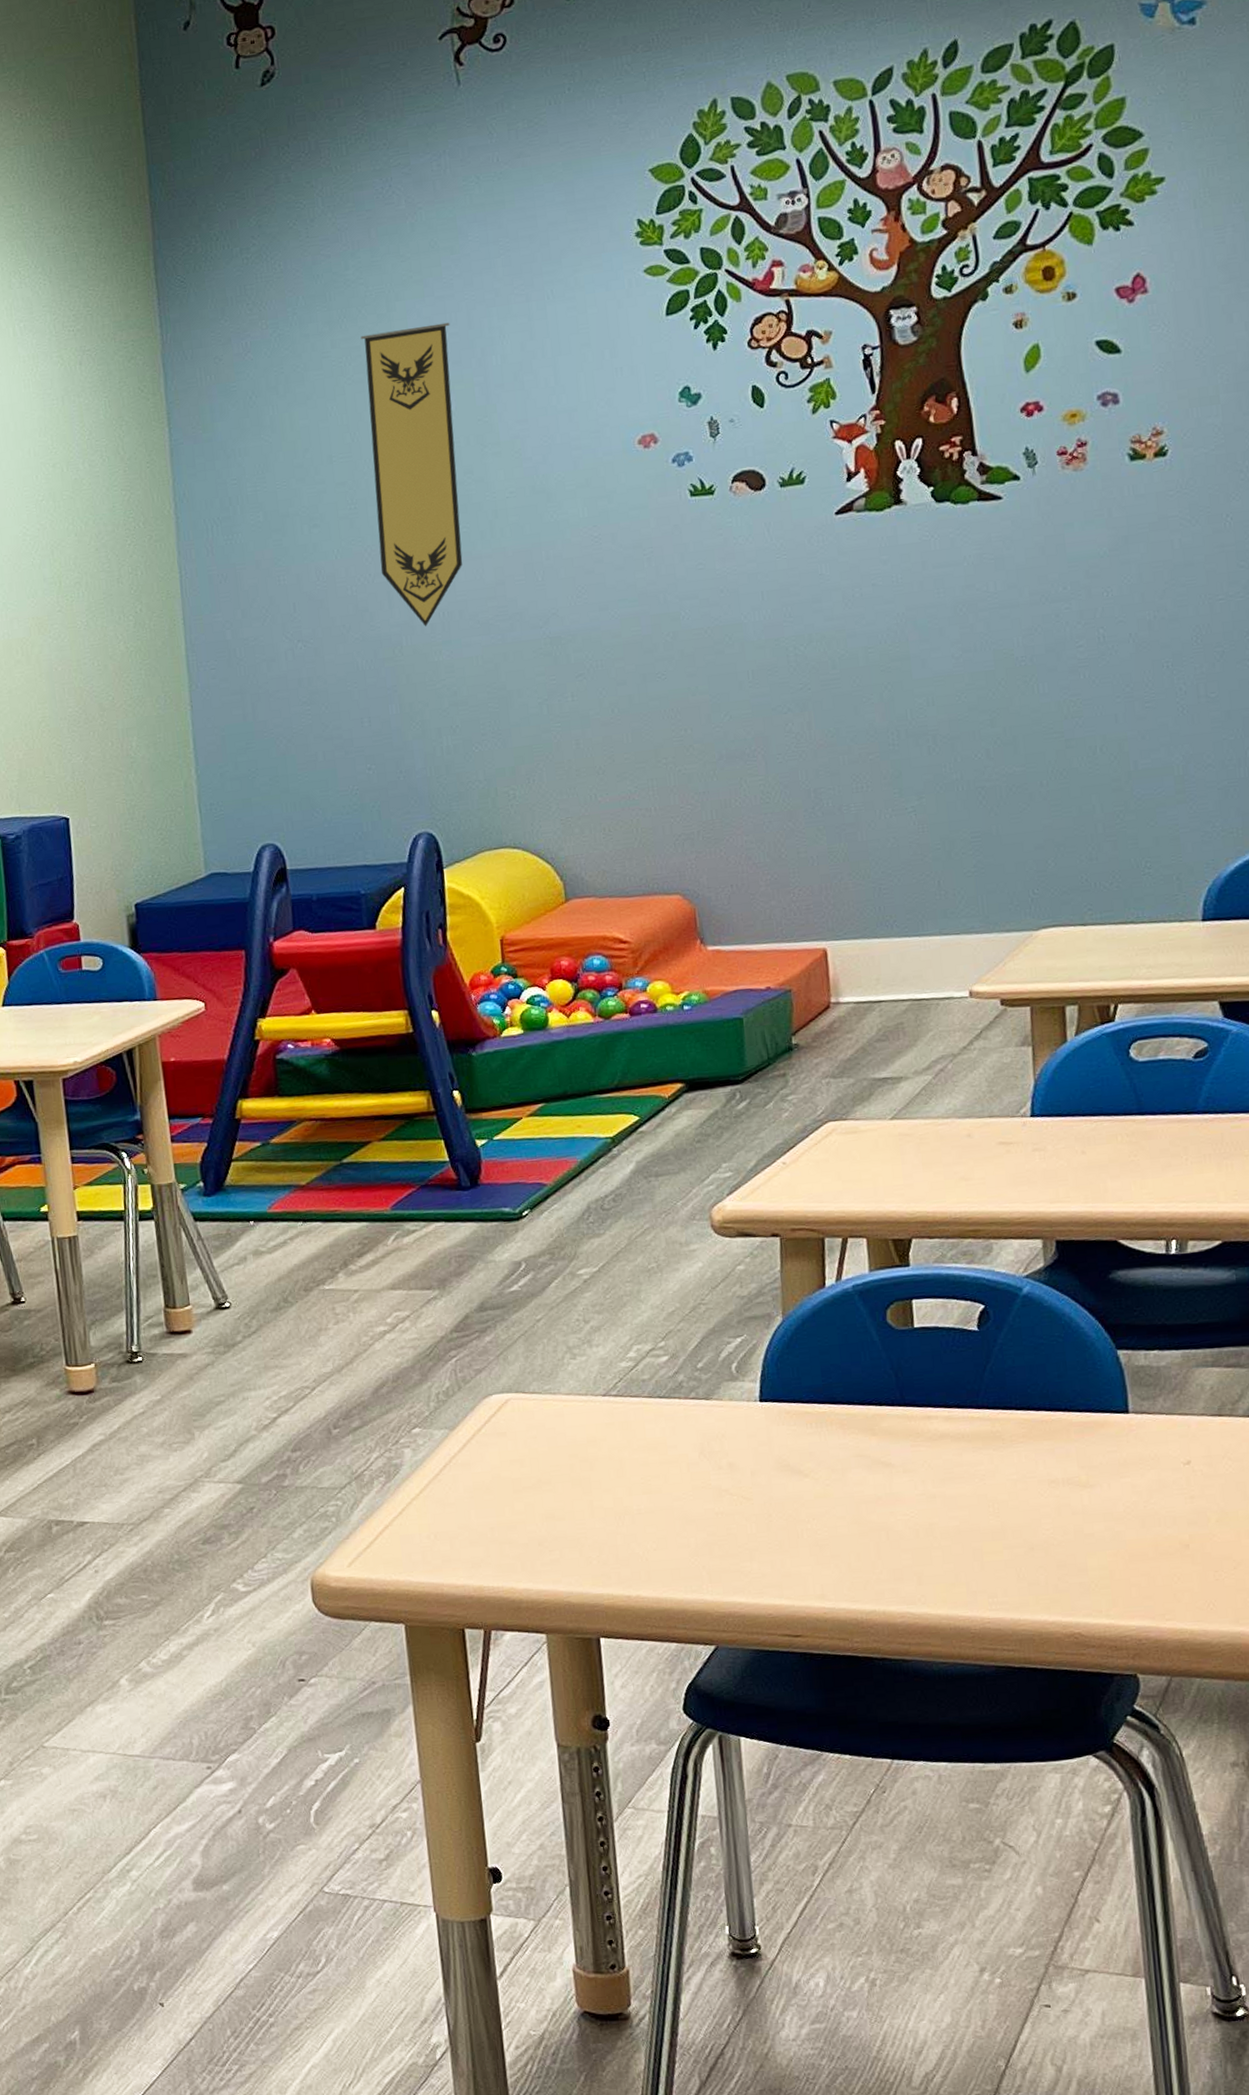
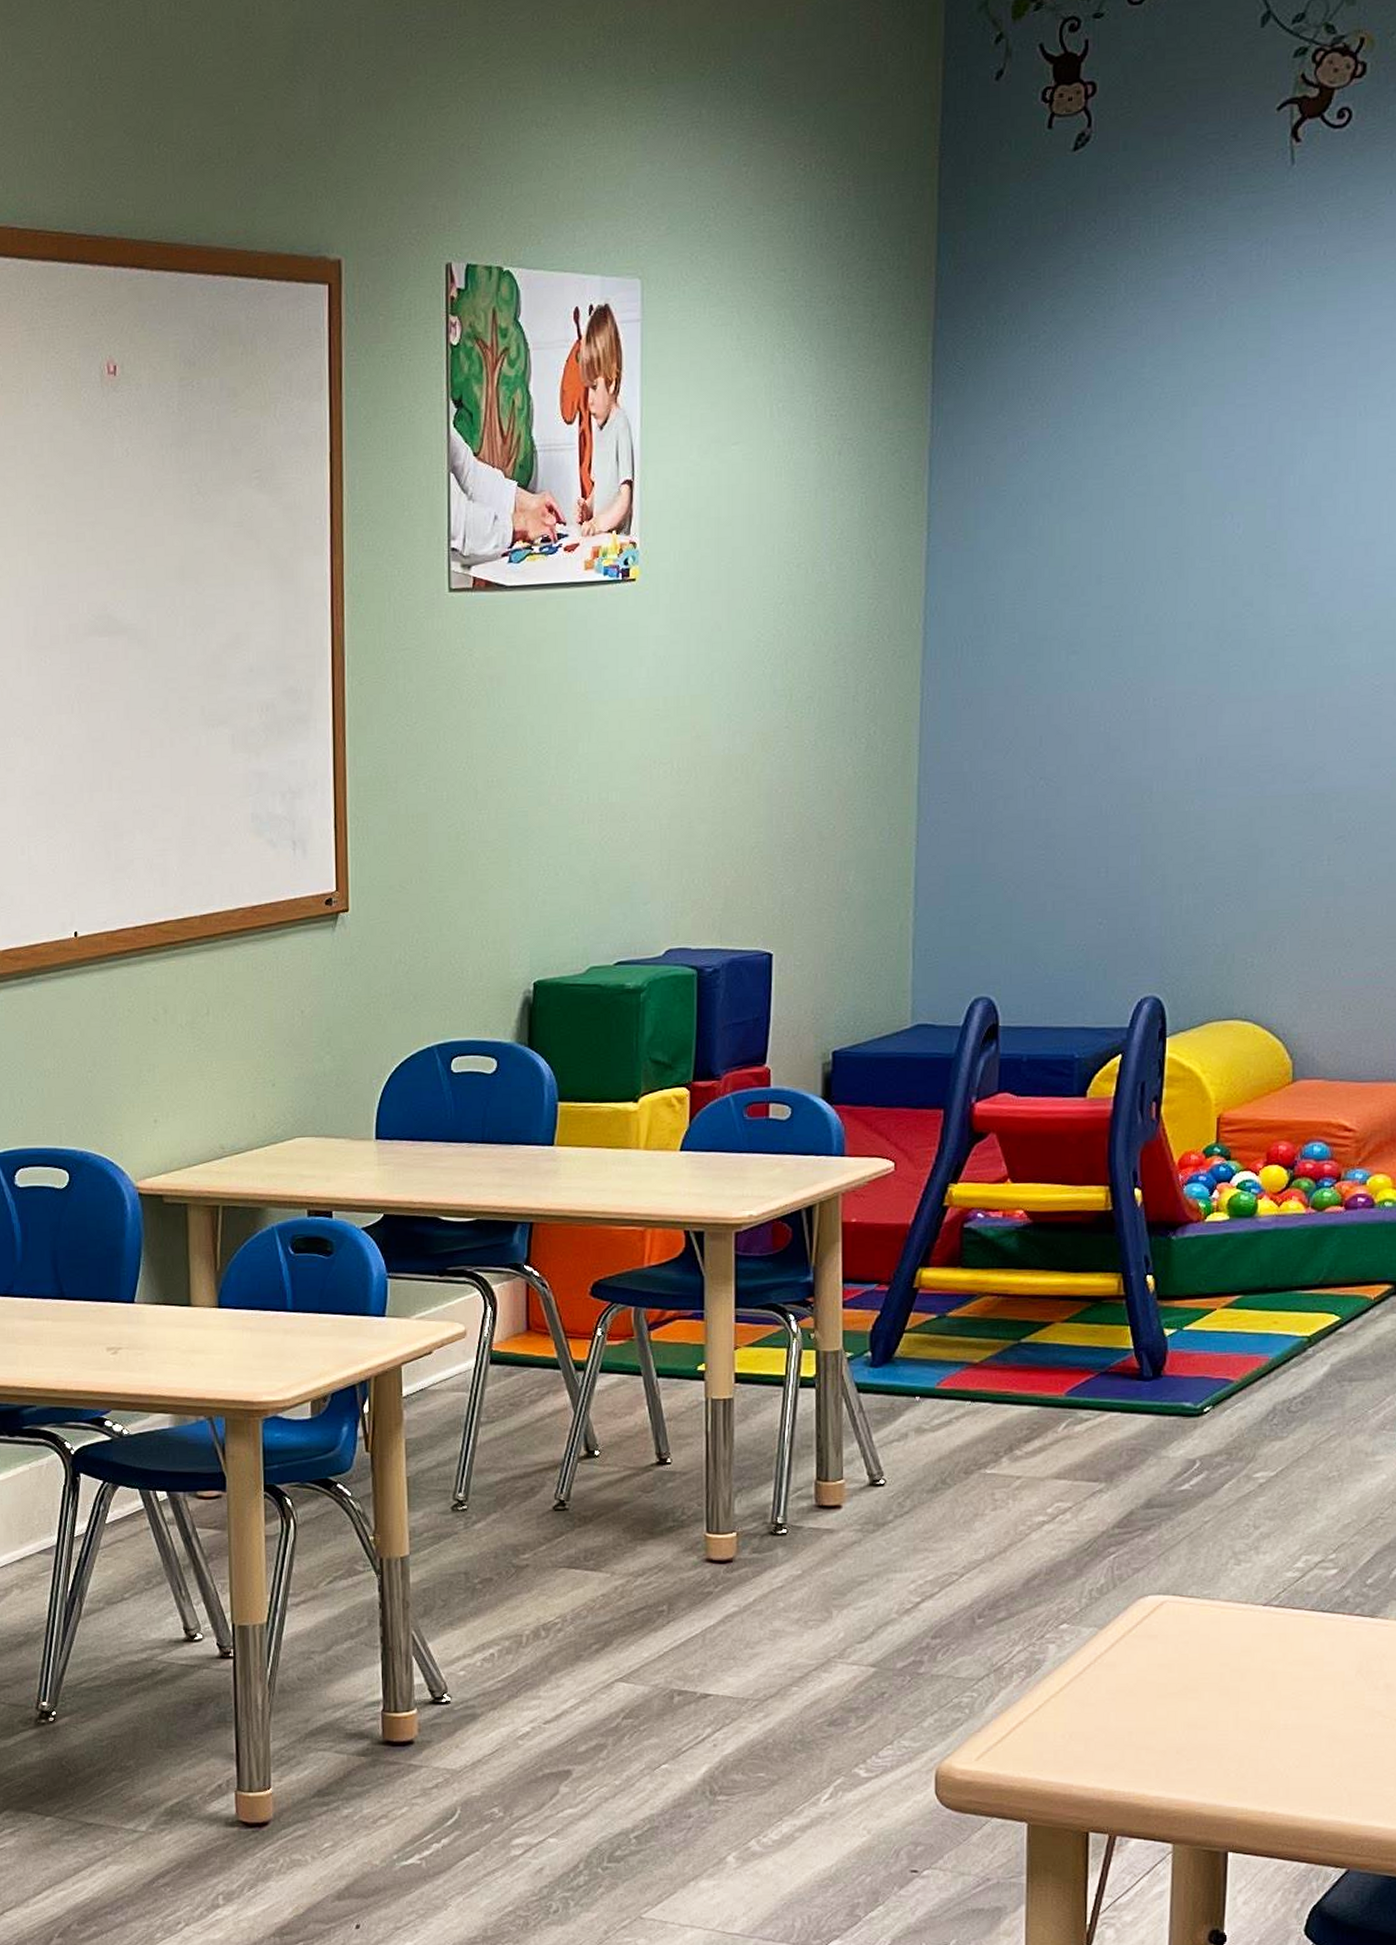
pennant: present [360,322,463,626] -> none [1139,434,1249,772]

